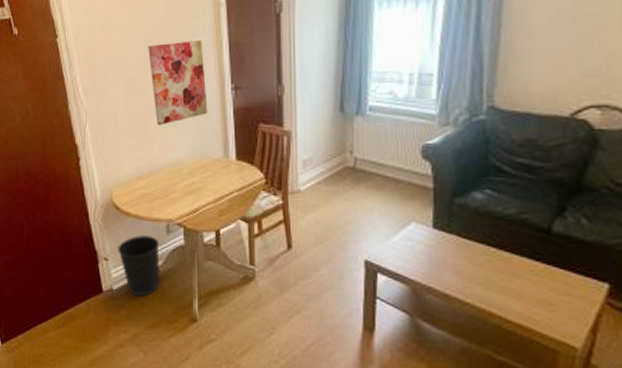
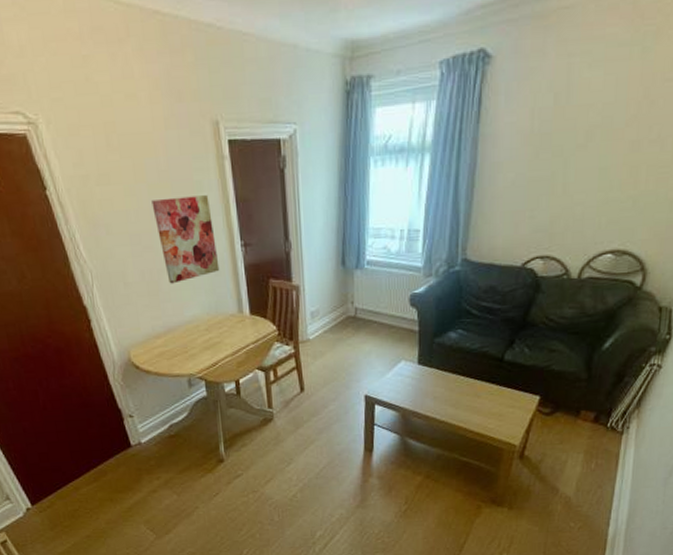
wastebasket: present [118,235,160,297] -> none [141,391,187,447]

